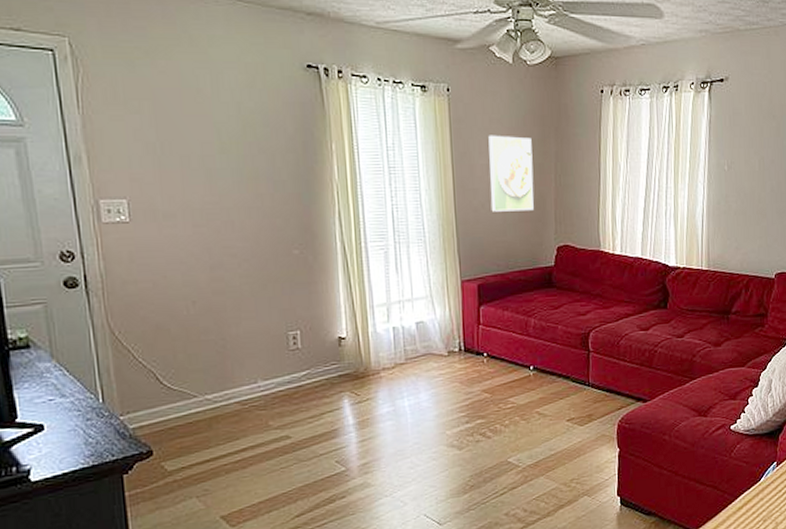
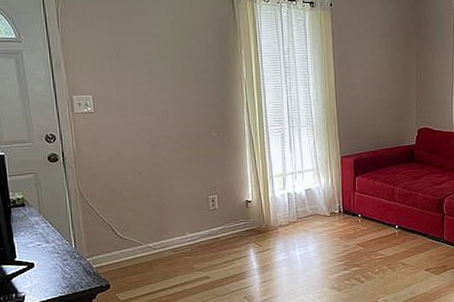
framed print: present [488,135,534,212] -> none [363,40,399,102]

